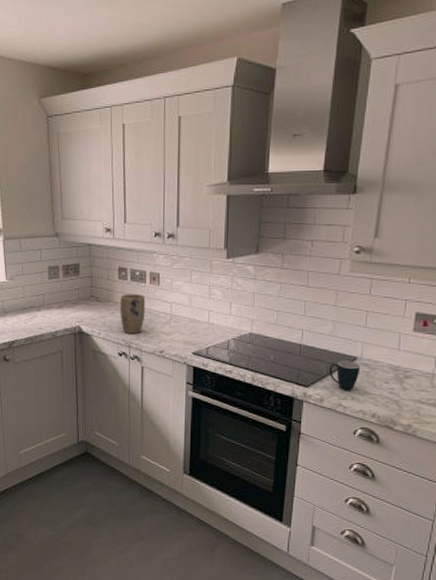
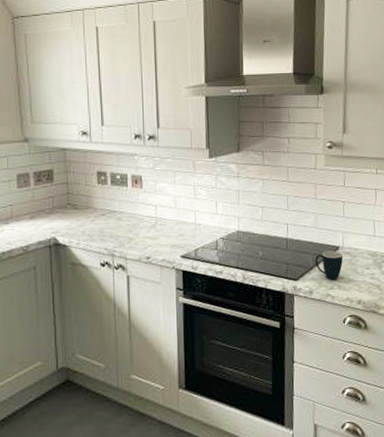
plant pot: present [120,294,146,334] -> none [100,198,129,242]

